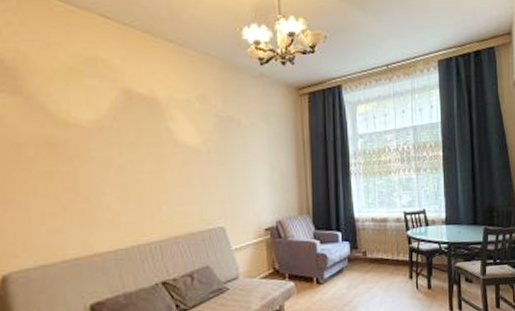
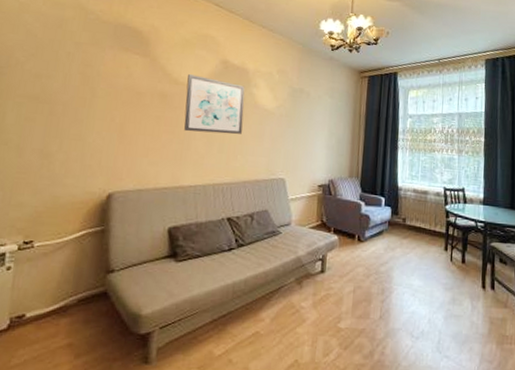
wall art: none [80,112,163,186] -> present [184,74,245,135]

